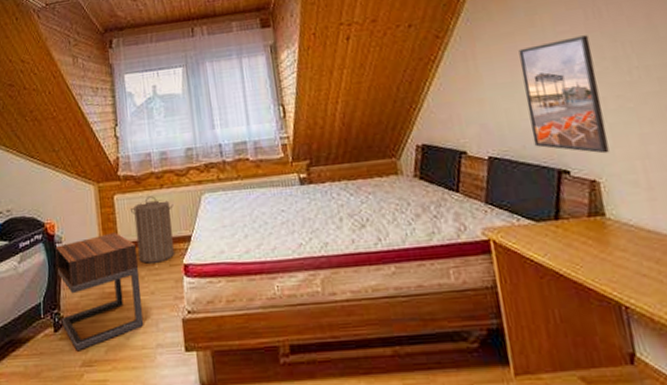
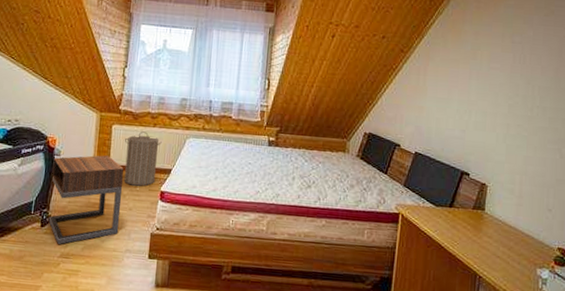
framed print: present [518,35,610,154] -> none [450,74,511,166]

